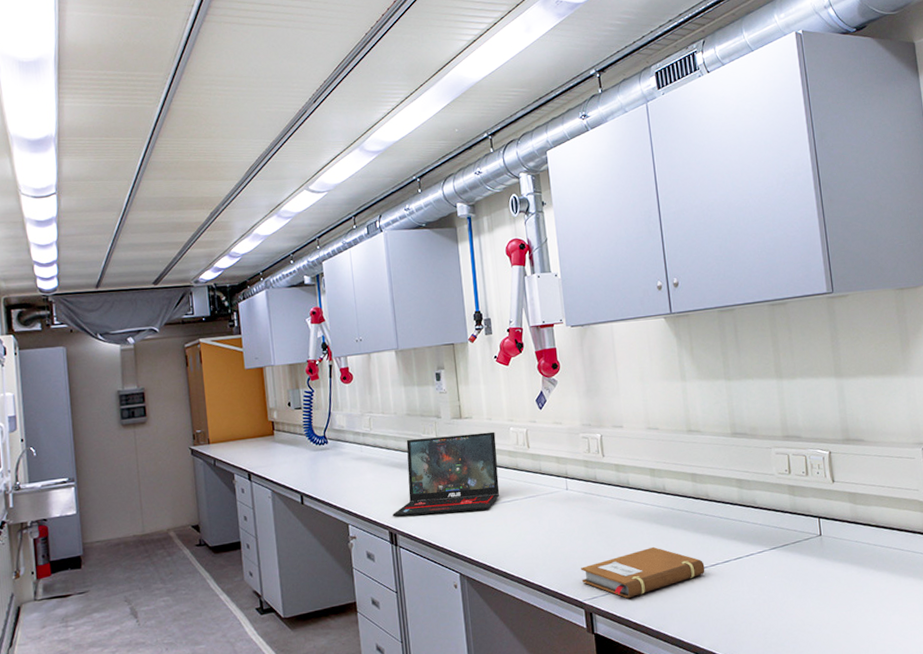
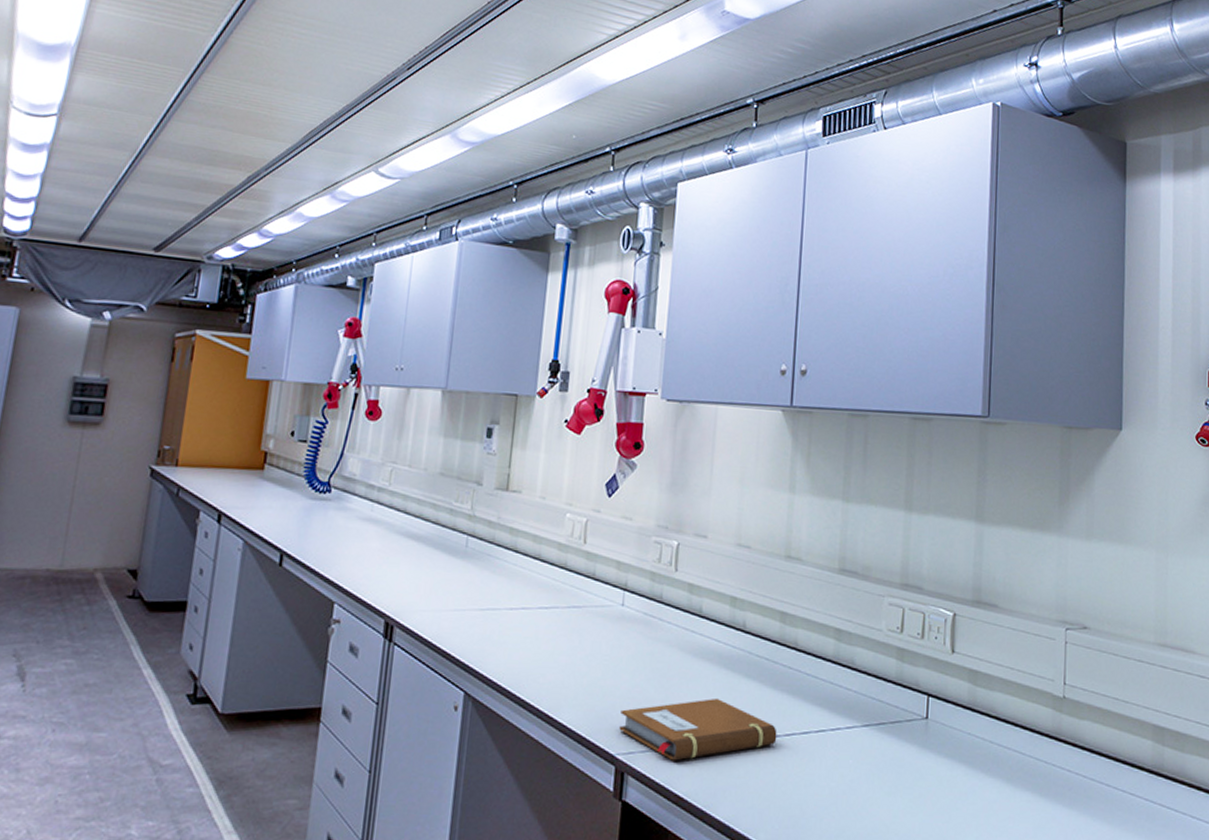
laptop: present [393,431,500,518] -> none [394,505,547,615]

